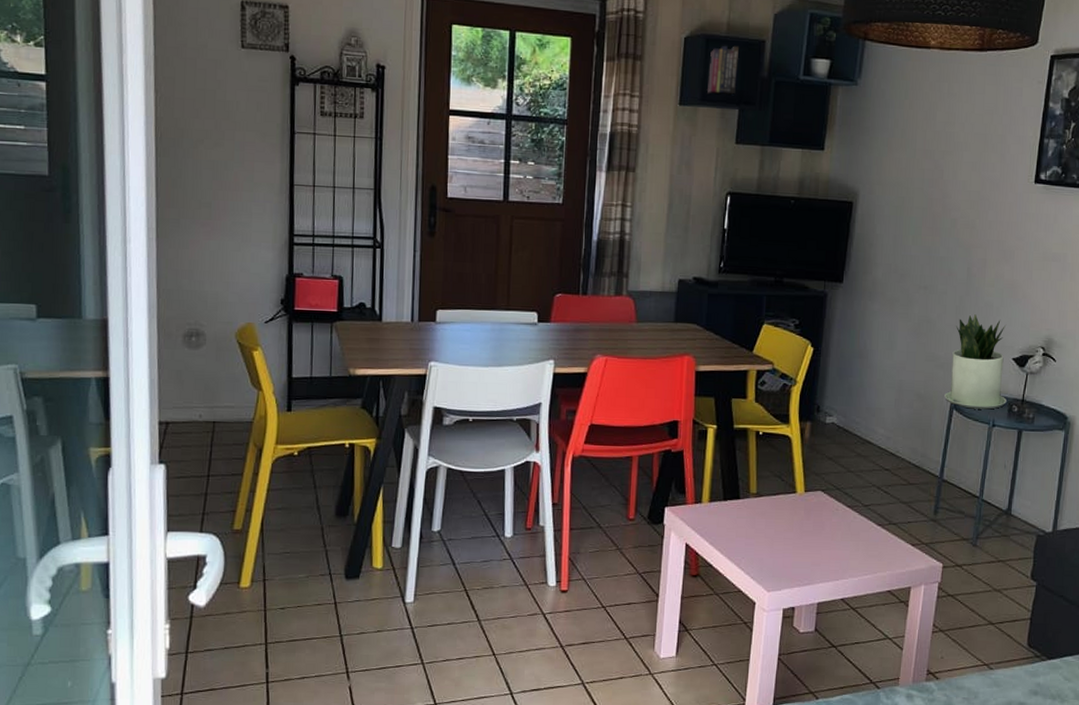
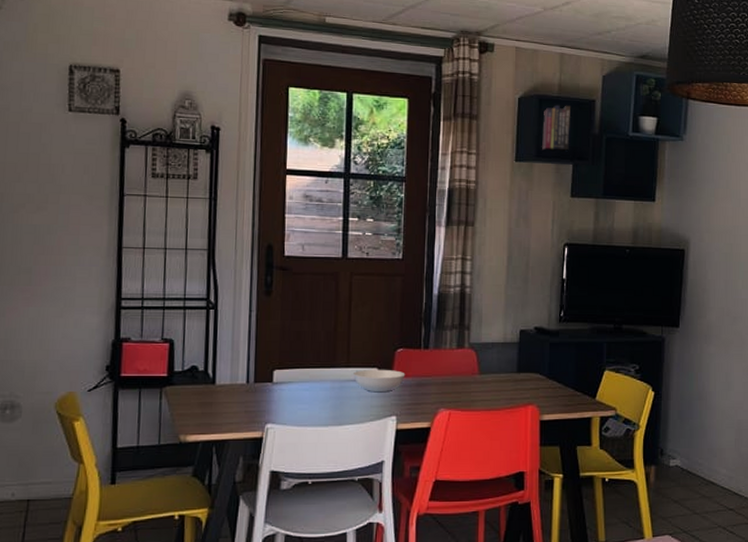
bowl: none [513,312,564,337] -> present [353,369,406,393]

